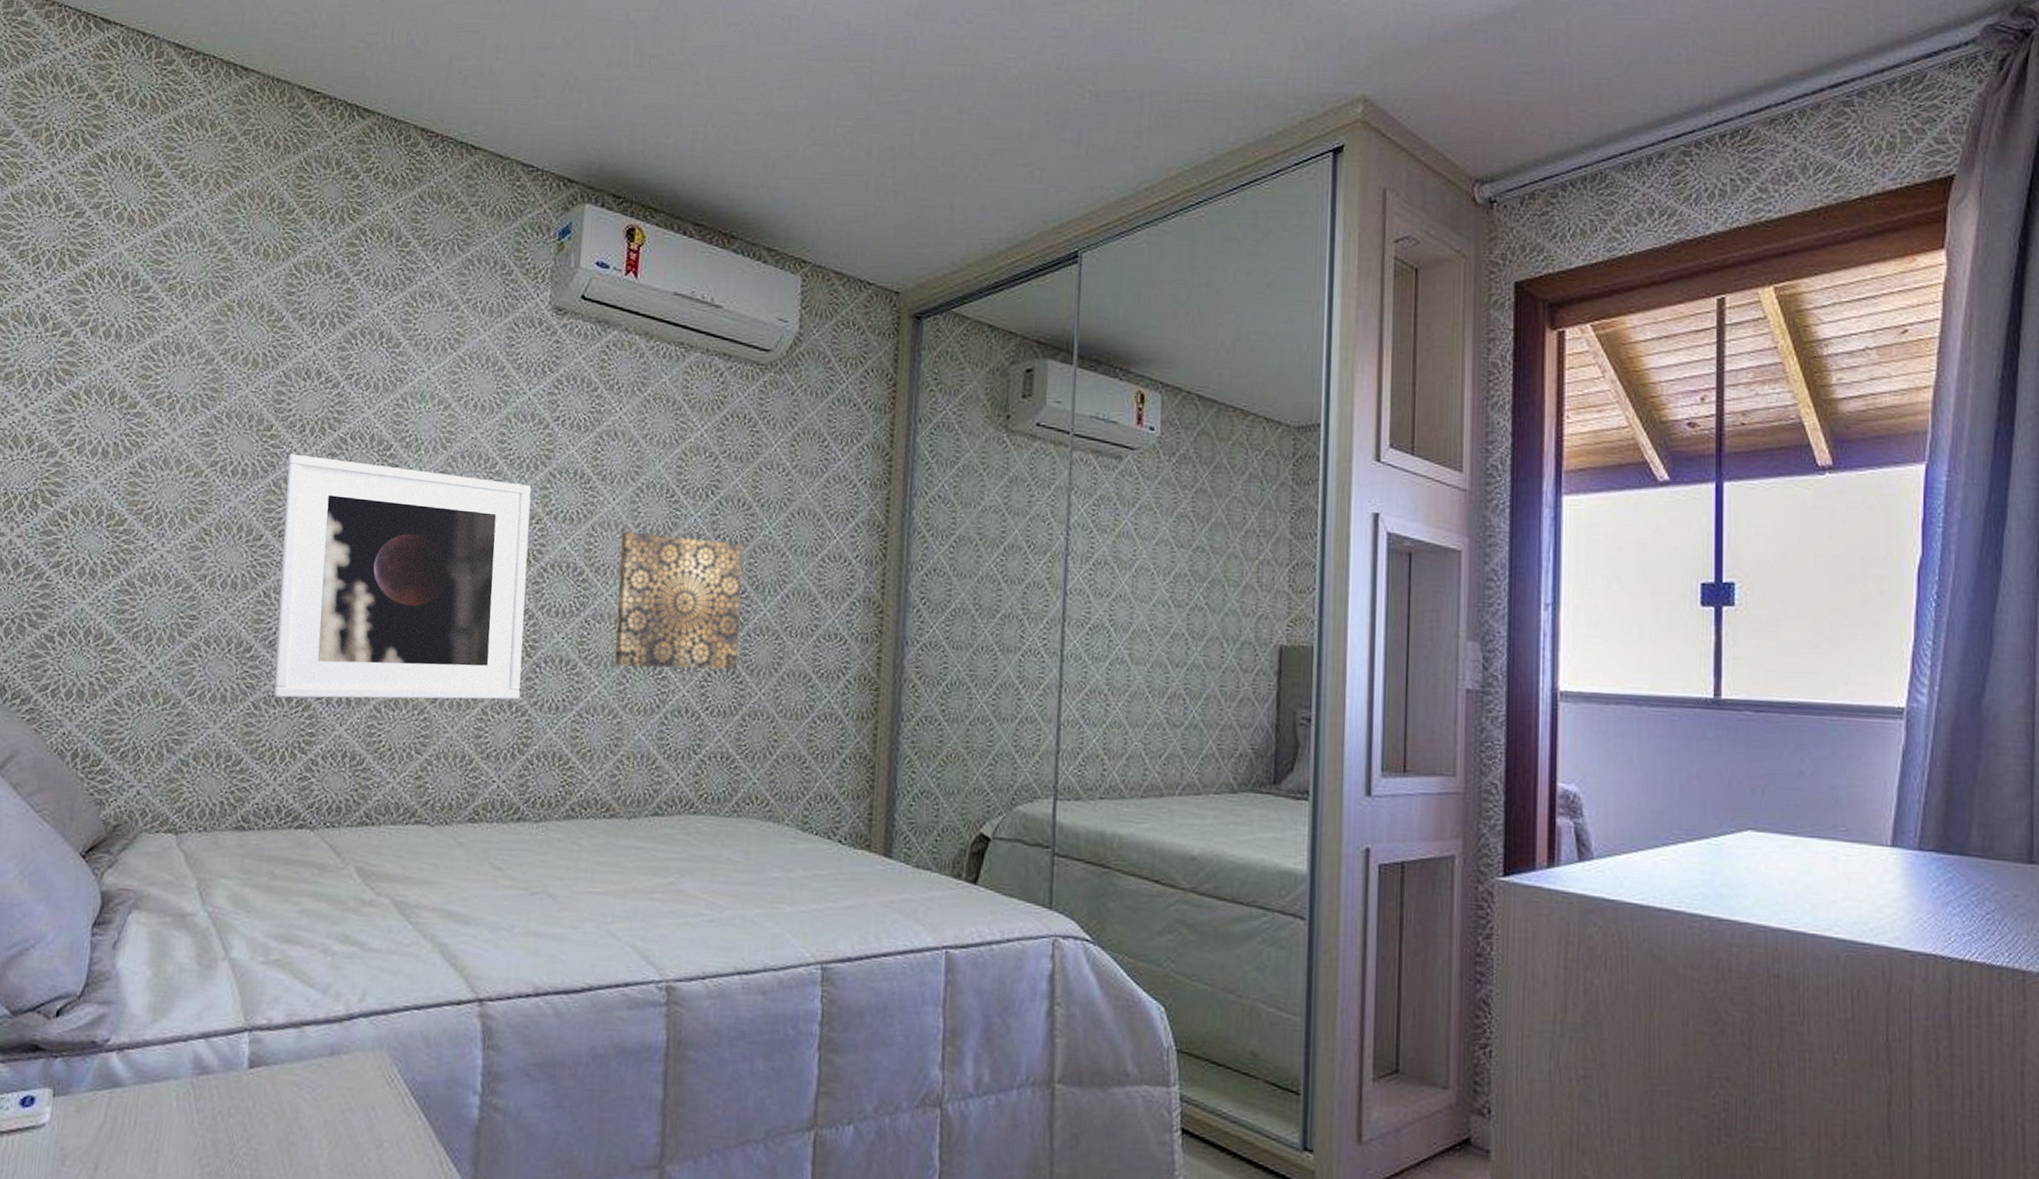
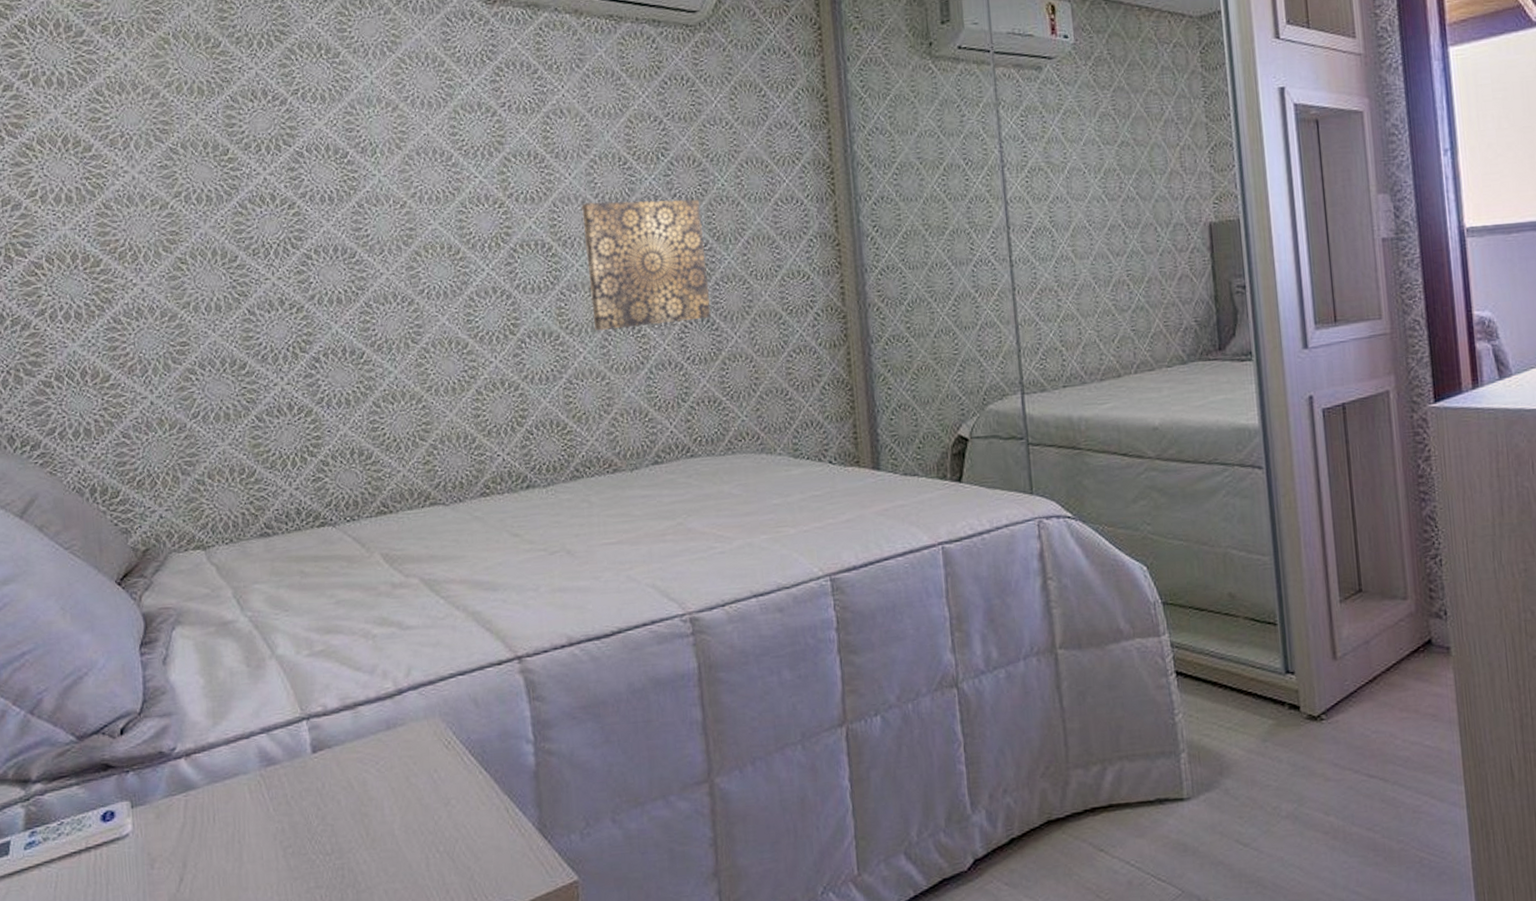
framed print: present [274,454,531,700] -> none [249,172,511,408]

